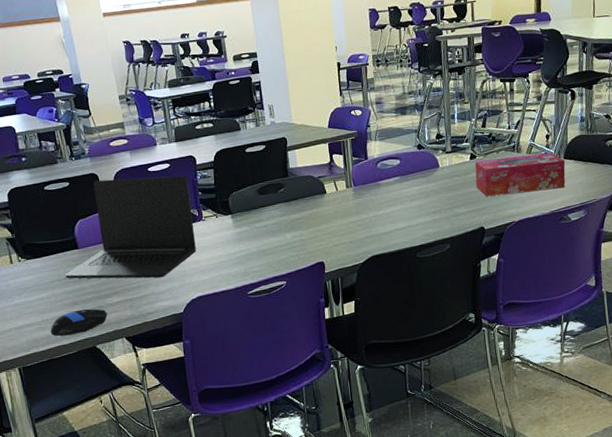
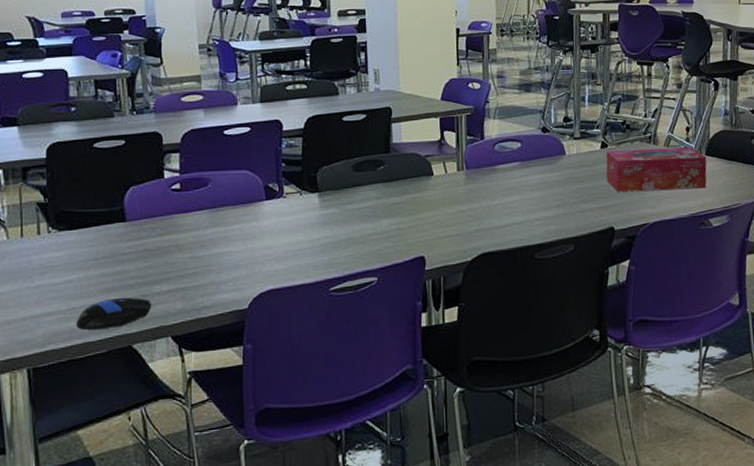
laptop: present [65,176,196,279] -> none [105,140,272,264]

